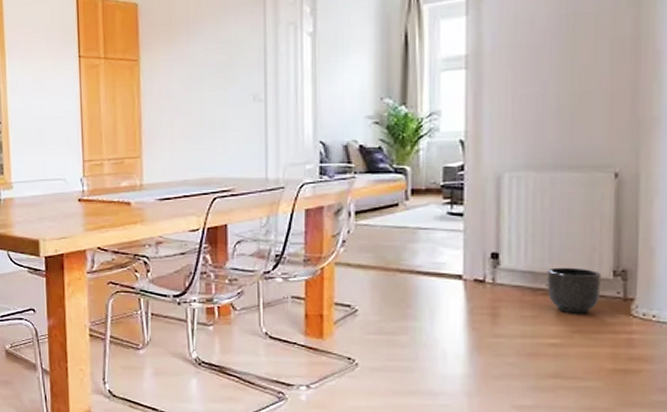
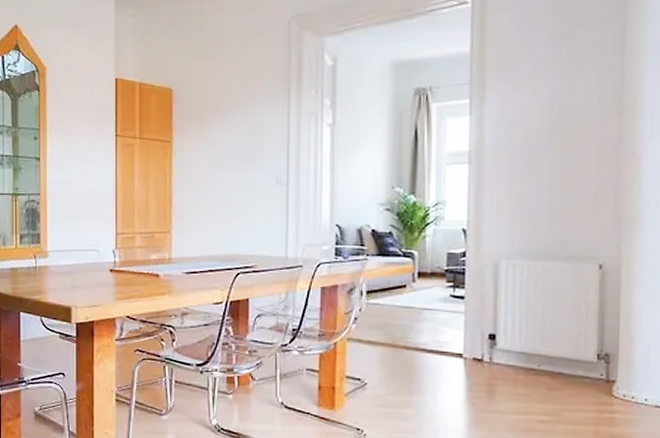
planter: present [547,267,602,314] -> none [538,349,587,394]

